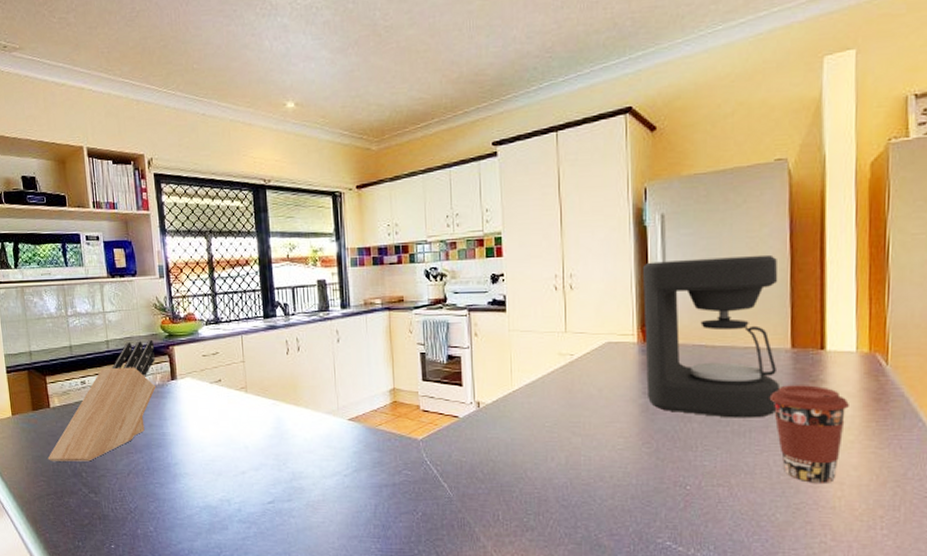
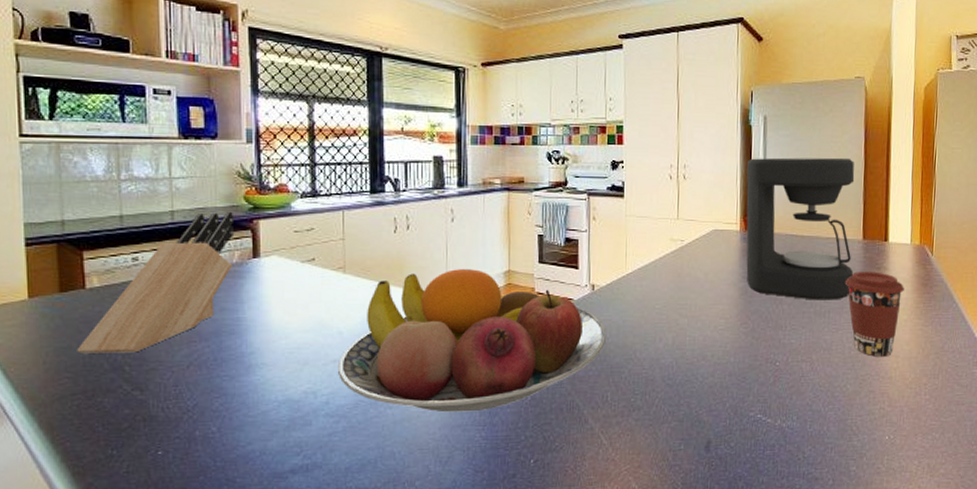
fruit bowl: none [246,388,495,524] -> present [338,269,607,413]

